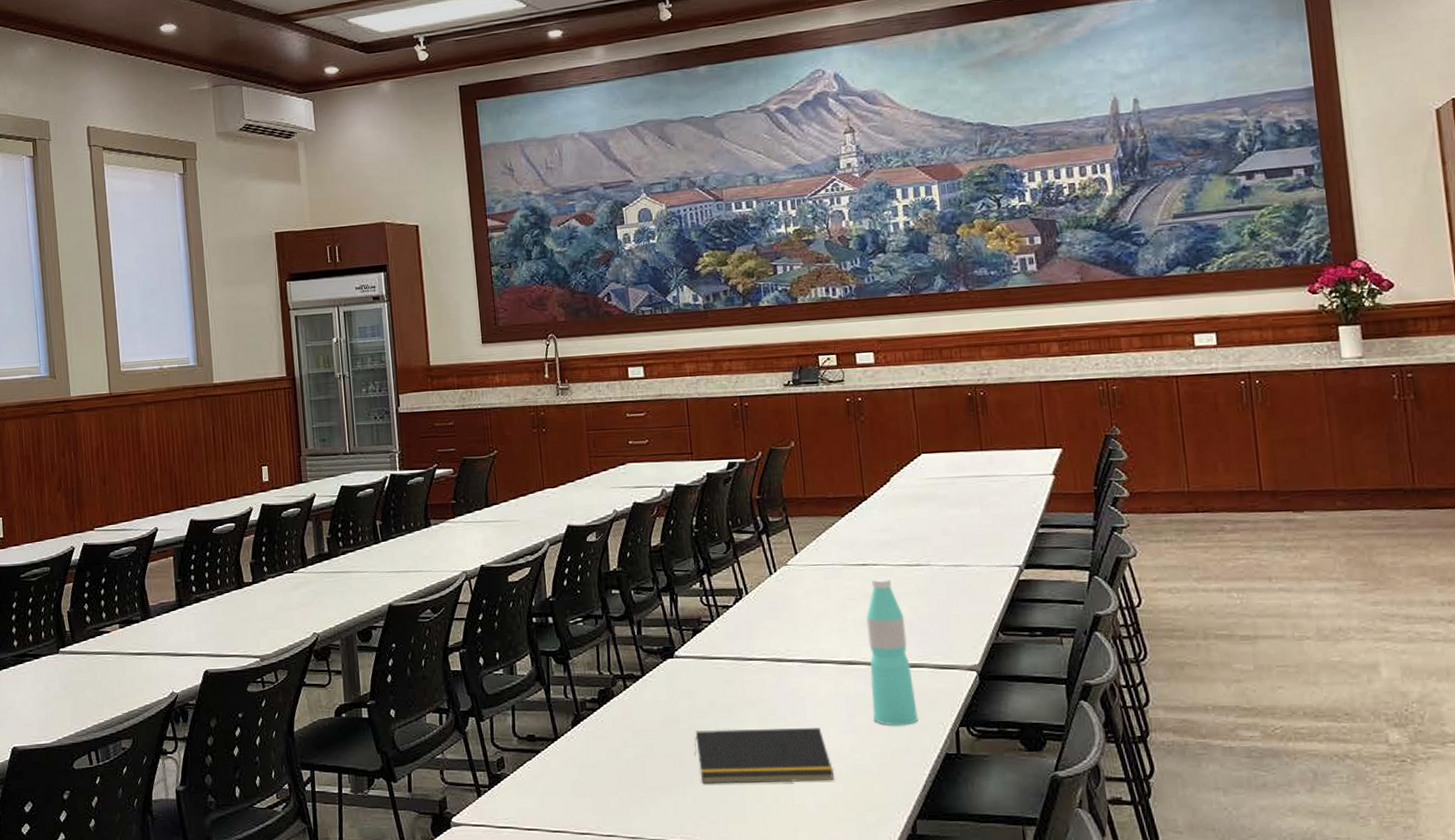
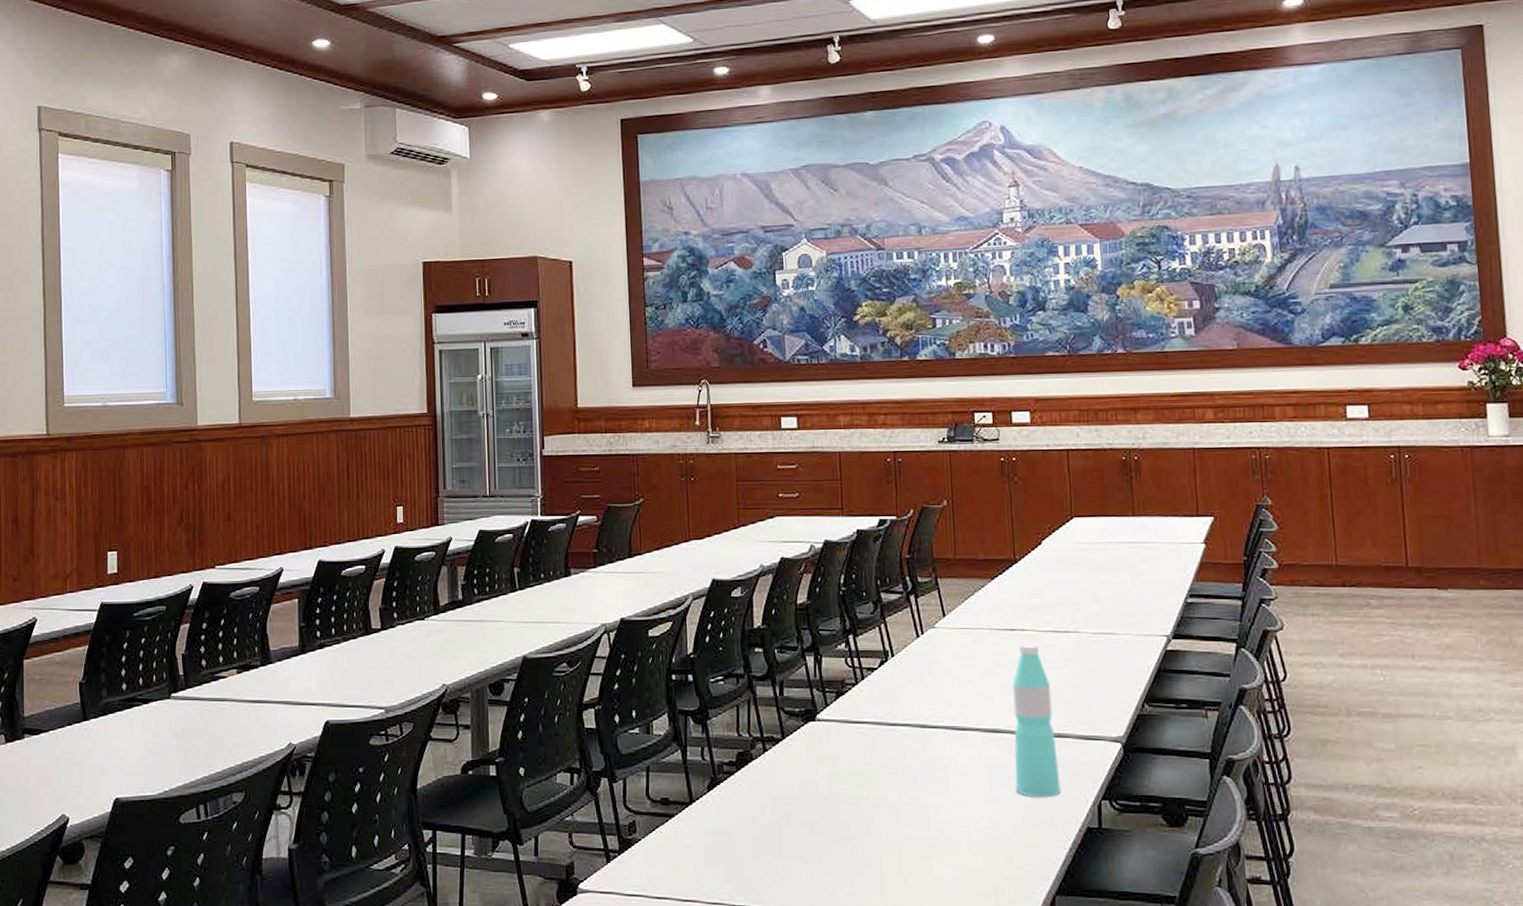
notepad: present [694,728,834,785] -> none [833,796,974,855]

